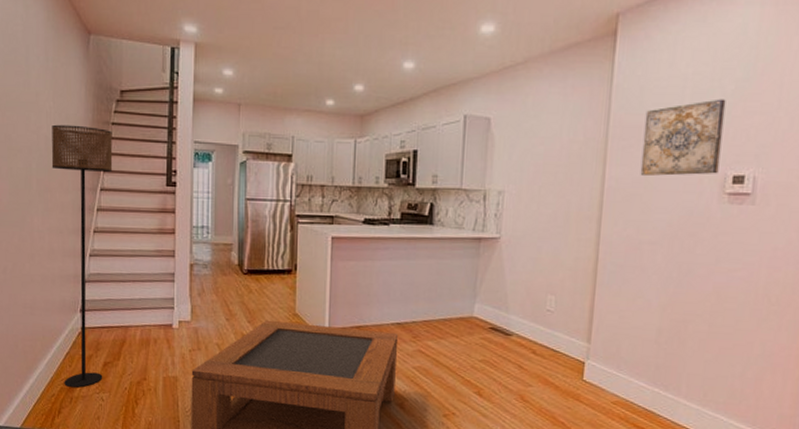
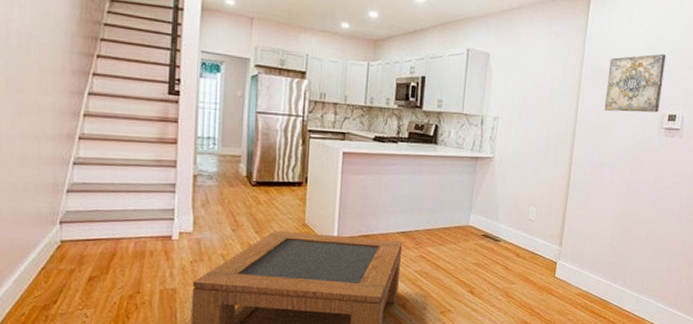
floor lamp: present [51,124,113,388] -> none [25,19,105,306]

